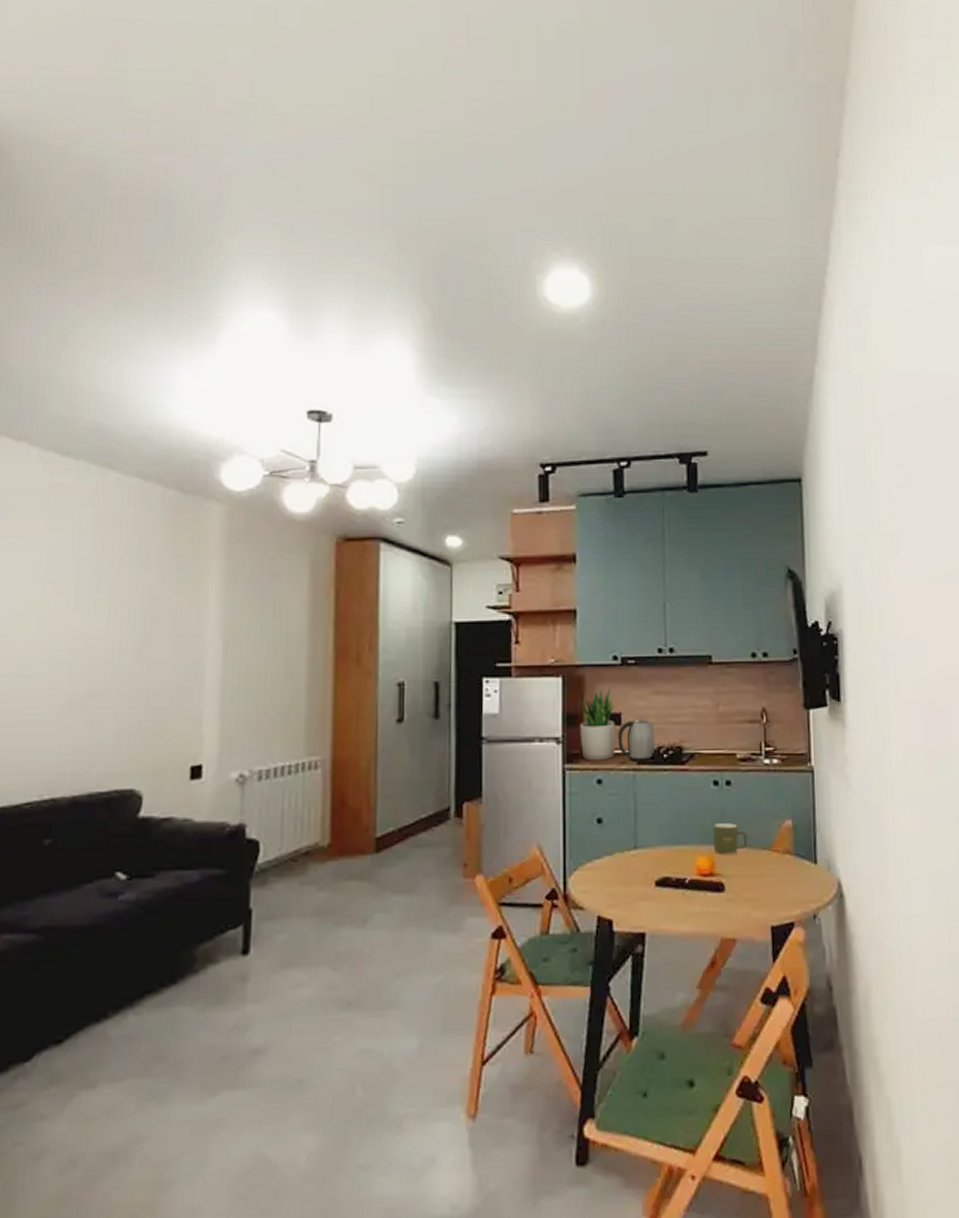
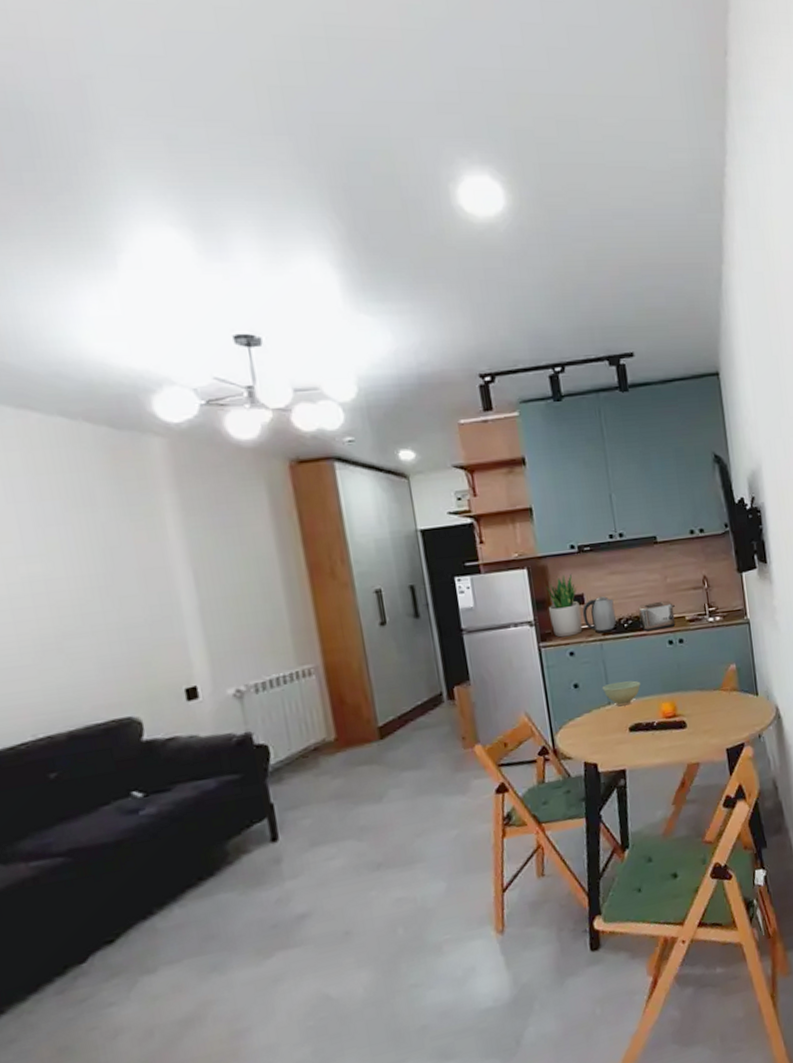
bowl: none [629,822,676,853] -> present [601,680,641,707]
toaster: none [682,732,725,767] -> present [638,600,676,632]
mug: present [713,823,748,856] -> none [672,673,702,700]

